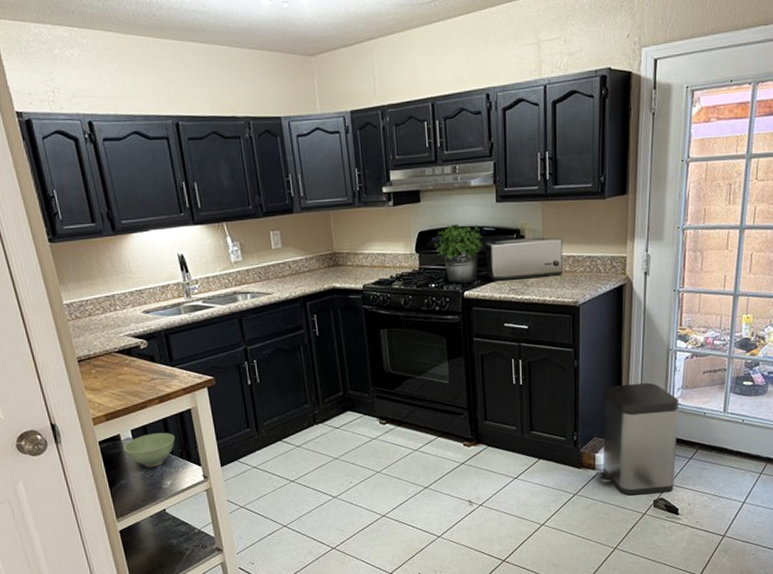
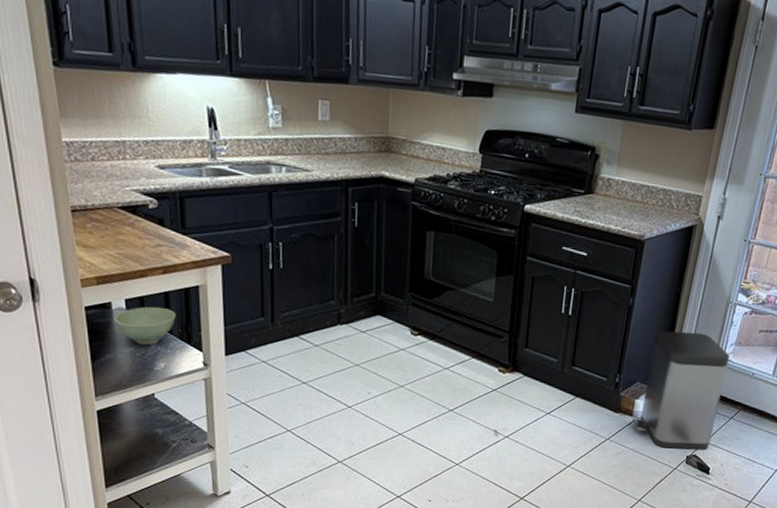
potted plant: present [433,223,484,285] -> none [500,128,554,197]
toaster: present [484,236,564,281] -> none [551,153,639,205]

